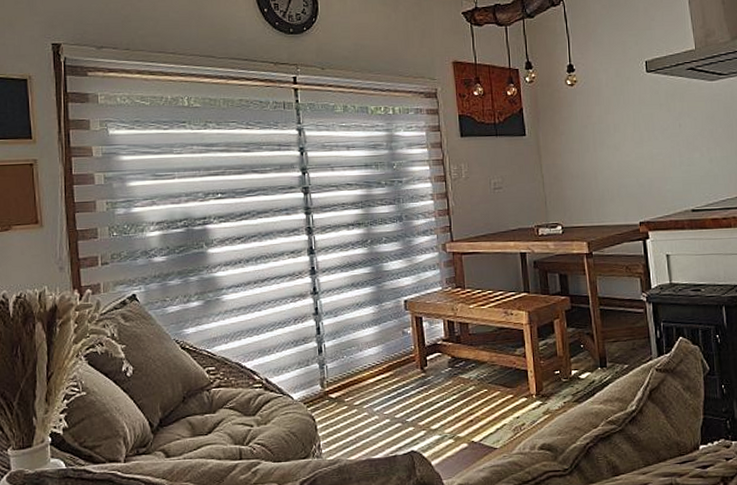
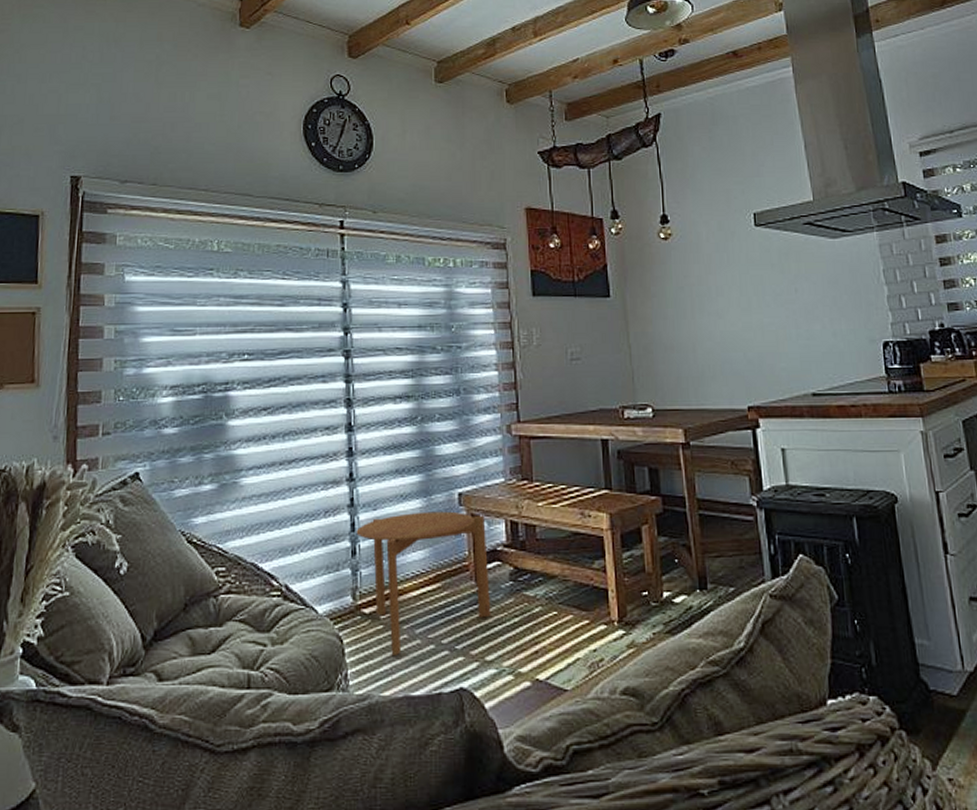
side table: none [321,315,434,429] -> present [356,511,491,655]

